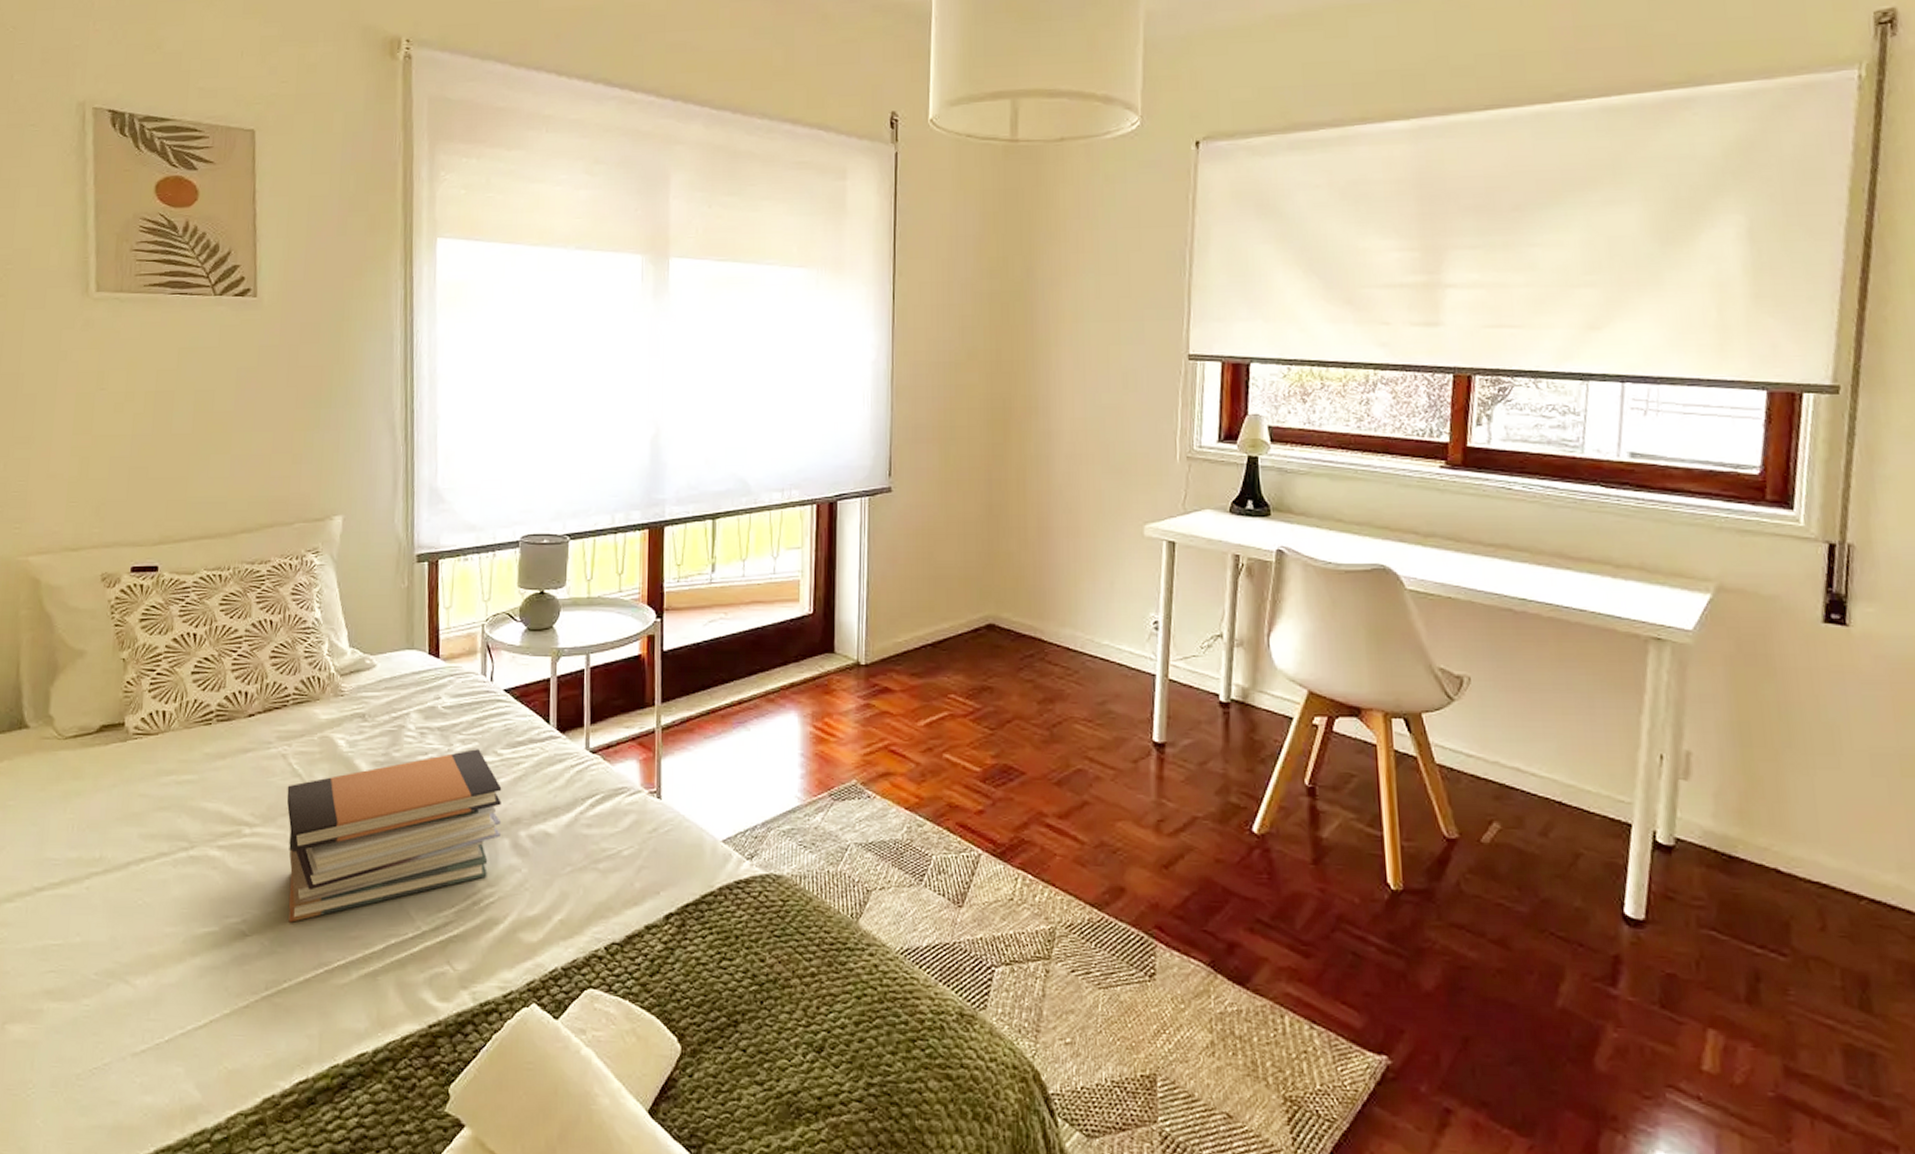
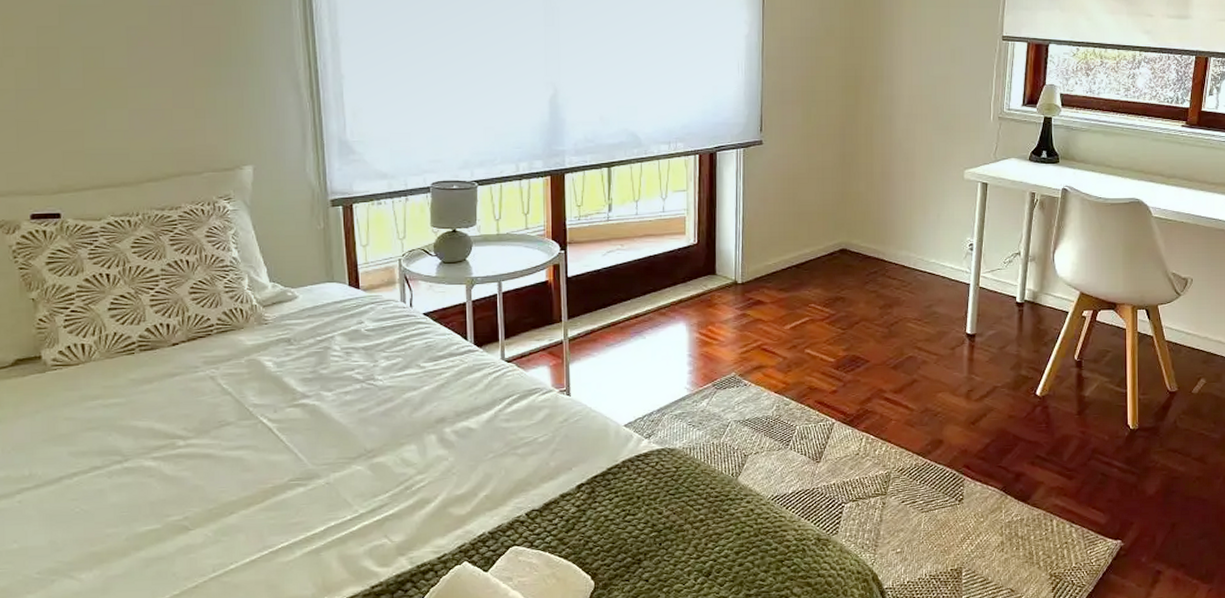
book stack: present [286,749,502,923] -> none [218,364,427,516]

